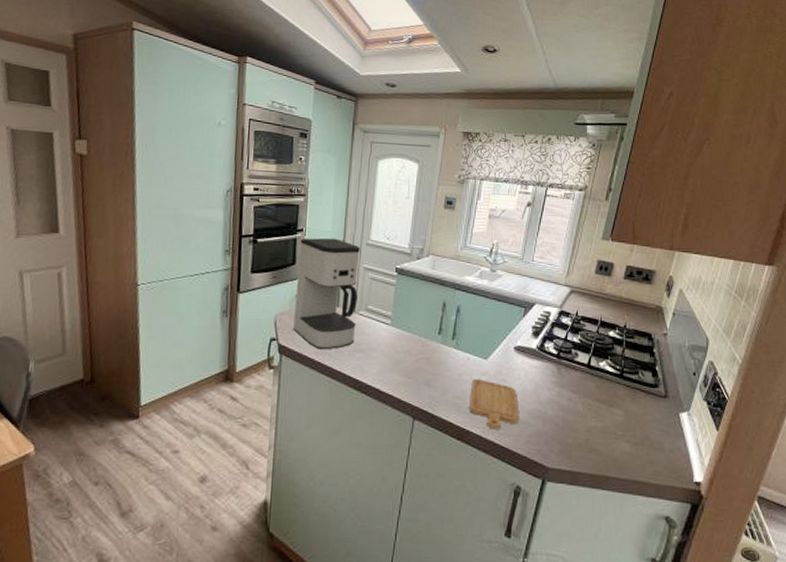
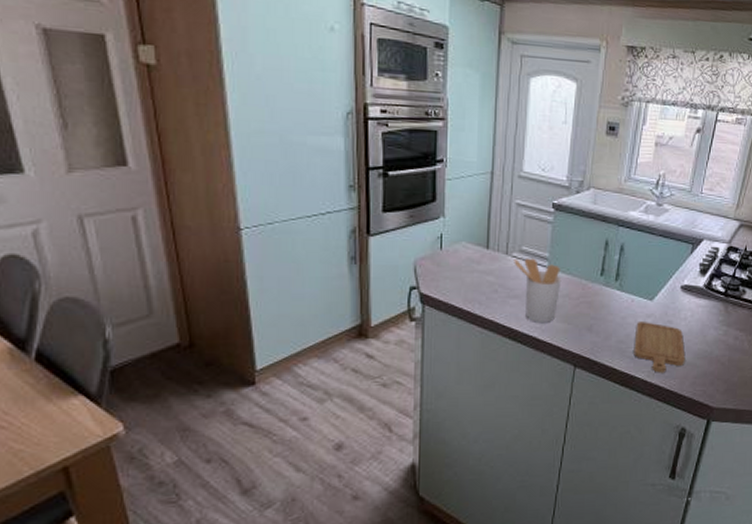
coffee maker: present [293,238,360,350] -> none [437,169,511,297]
utensil holder: none [360,316,403,376] -> present [514,258,562,322]

